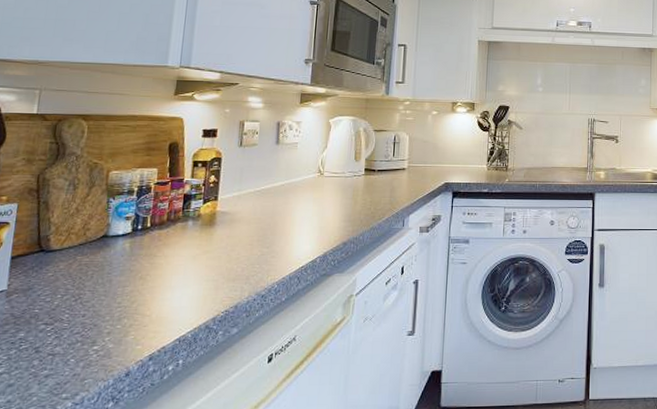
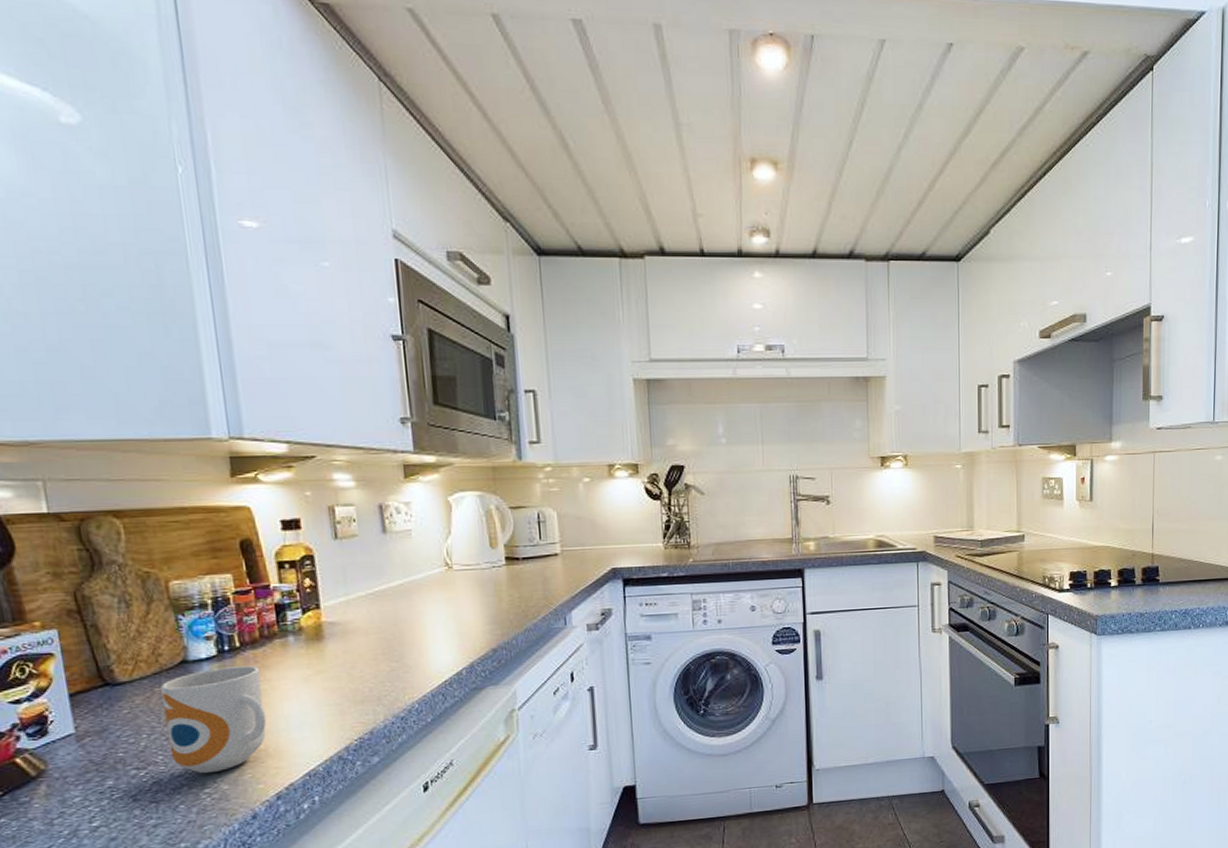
mug: none [75,243,160,333] -> present [161,665,267,774]

